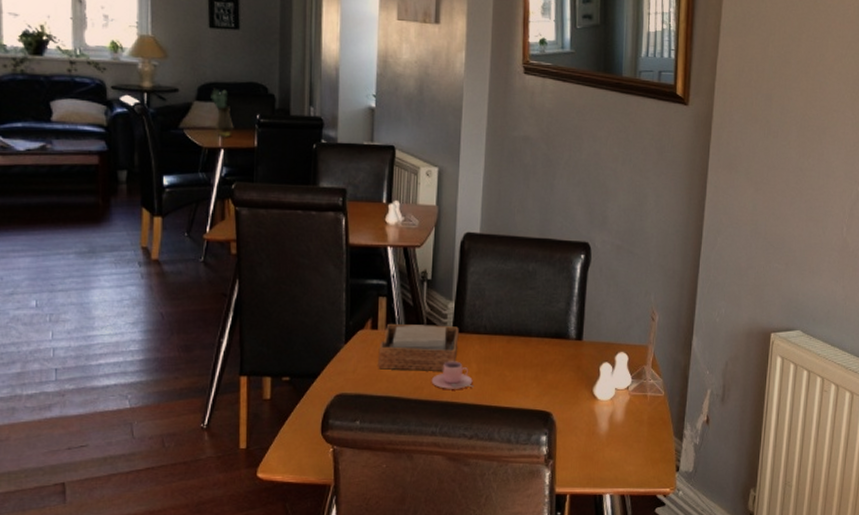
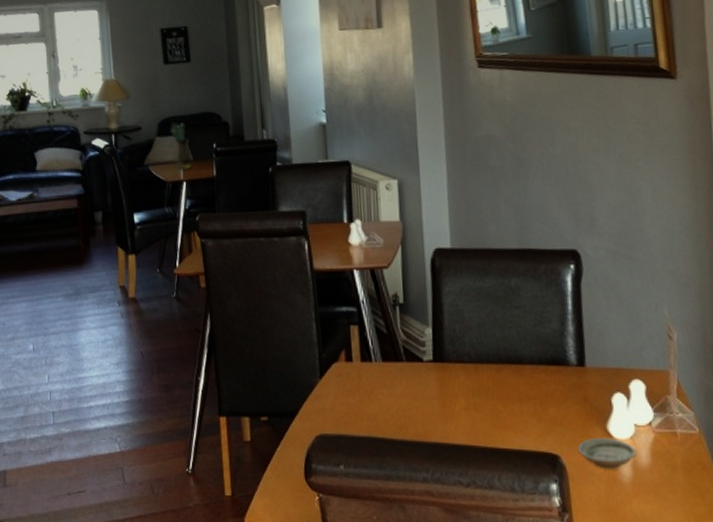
napkin holder: present [378,323,459,371] -> none [355,354,442,407]
teacup: present [431,361,474,389] -> none [415,395,465,428]
saucer: none [567,398,614,424] -> present [577,437,637,469]

